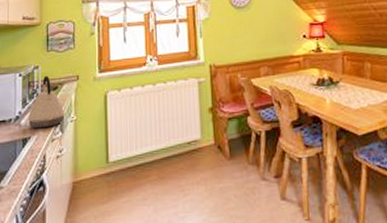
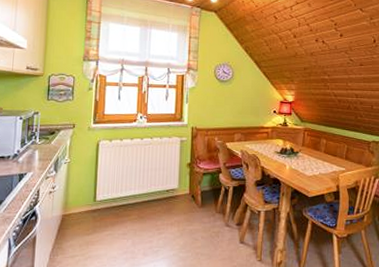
kettle: present [28,75,65,128] -> none [25,121,60,166]

